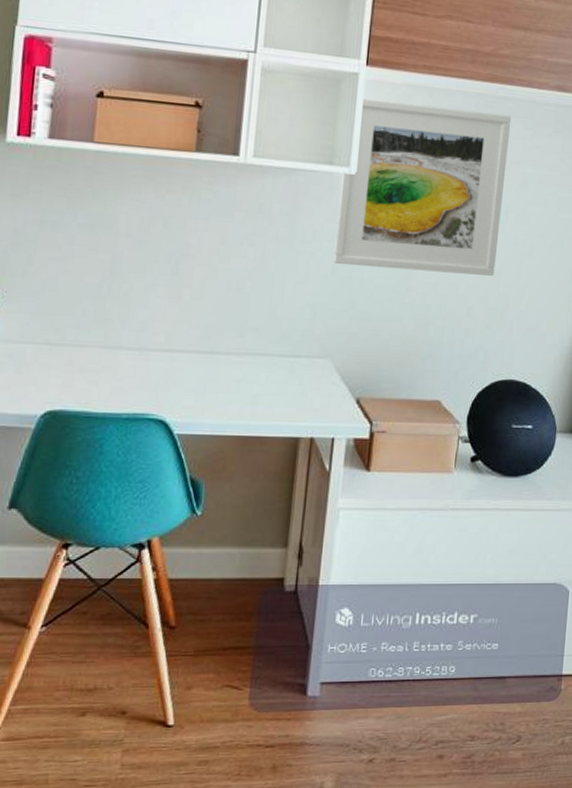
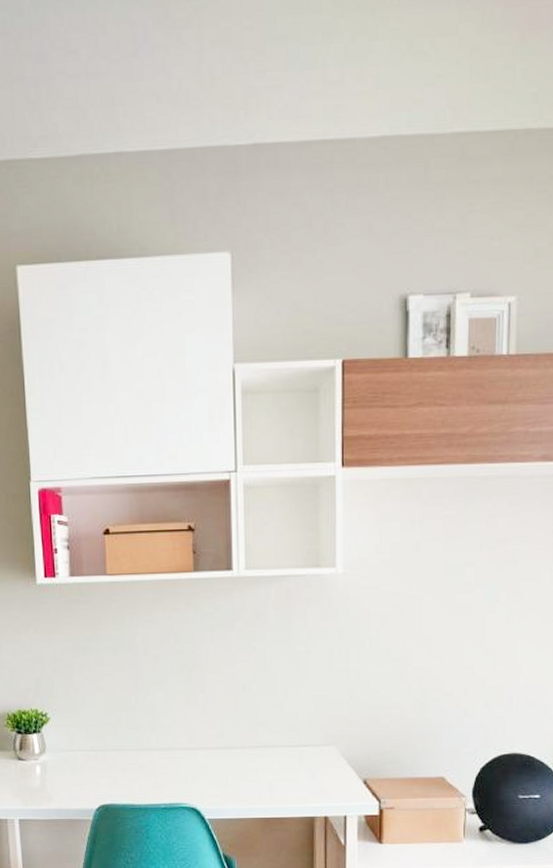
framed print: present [333,98,512,276] -> none [329,493,495,660]

